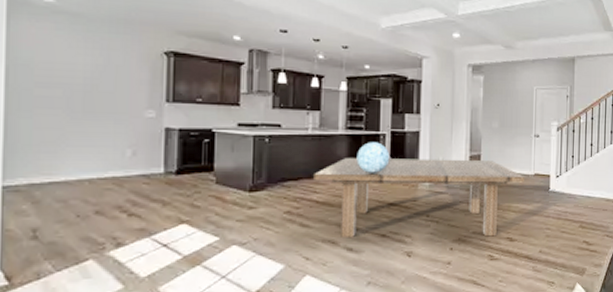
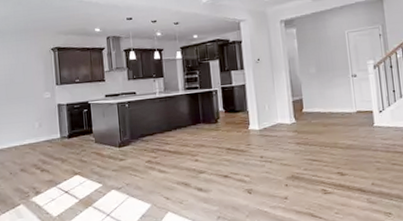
dining table: present [314,158,524,237] -> none [164,103,347,180]
decorative globe: present [356,142,390,174] -> none [196,97,223,125]

